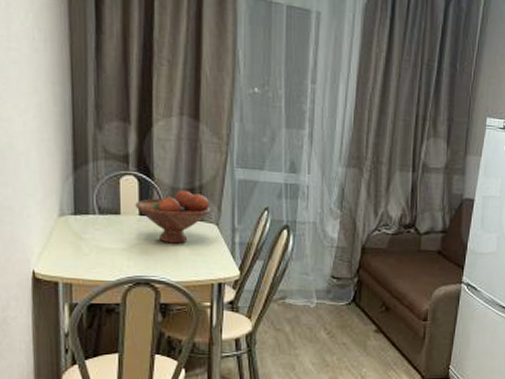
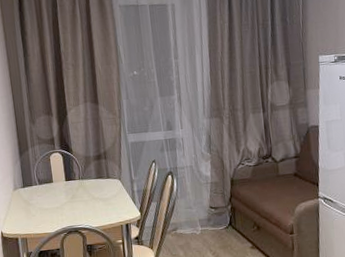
fruit bowl: present [135,190,211,244] -> none [62,157,114,199]

